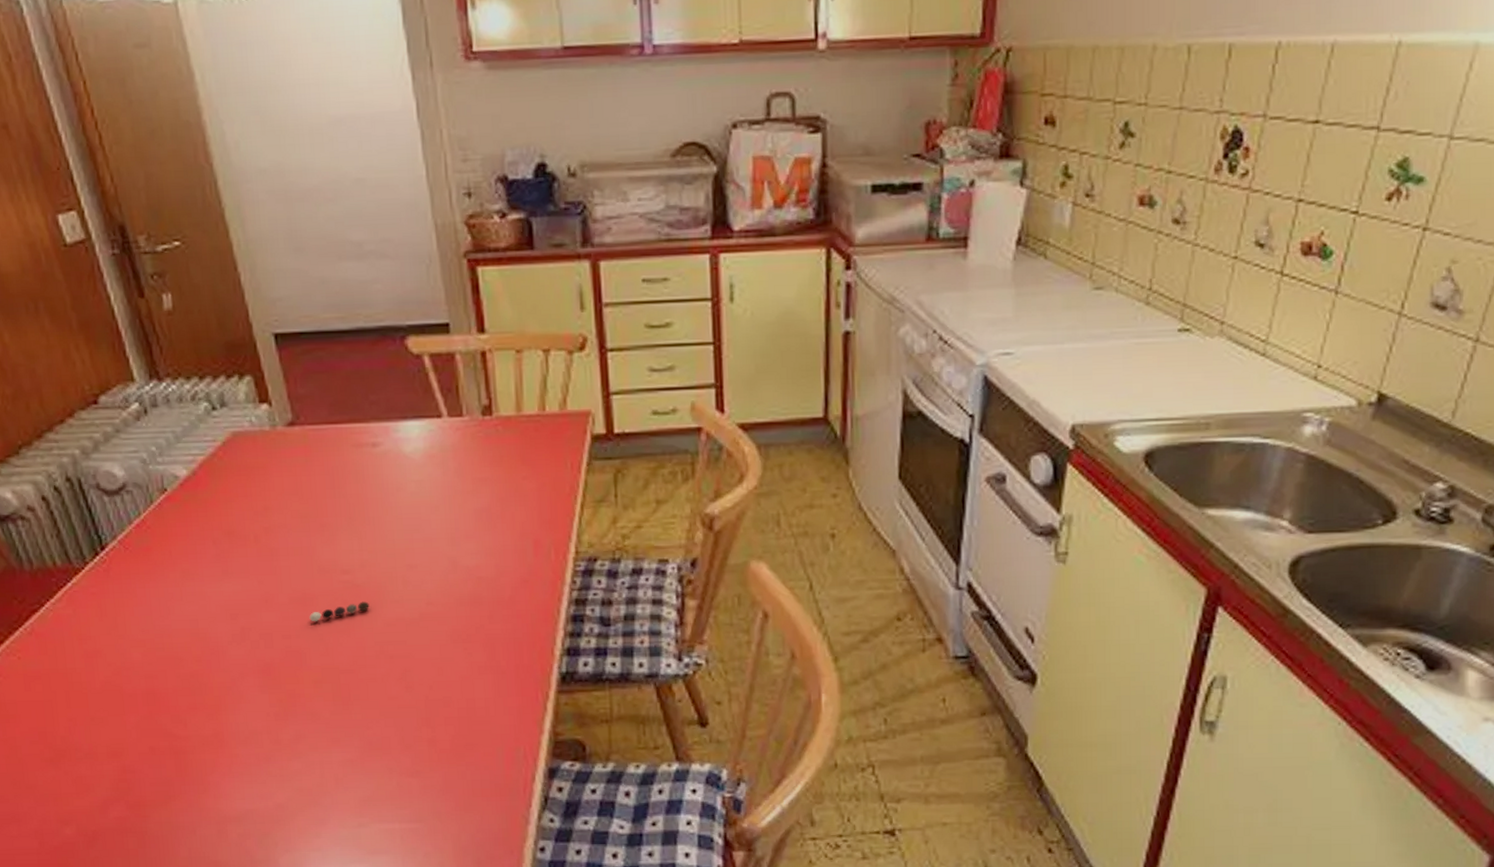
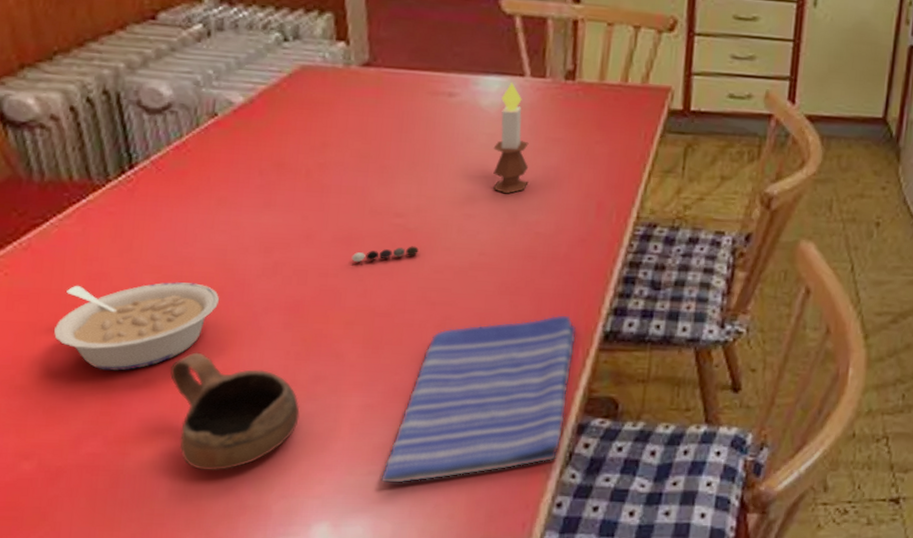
legume: none [66,654,200,741] -> present [53,282,220,371]
cup: none [169,719,289,829] -> present [170,352,300,471]
dish towel: none [370,659,535,834] -> present [380,315,577,483]
candle: none [423,424,463,540] -> present [493,82,529,193]

